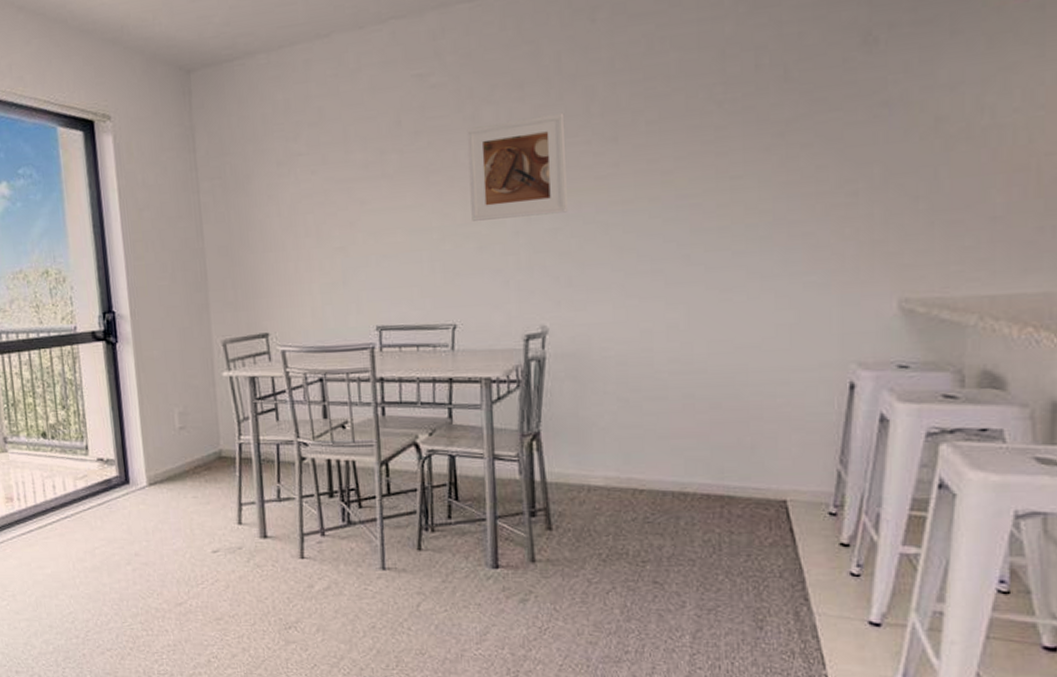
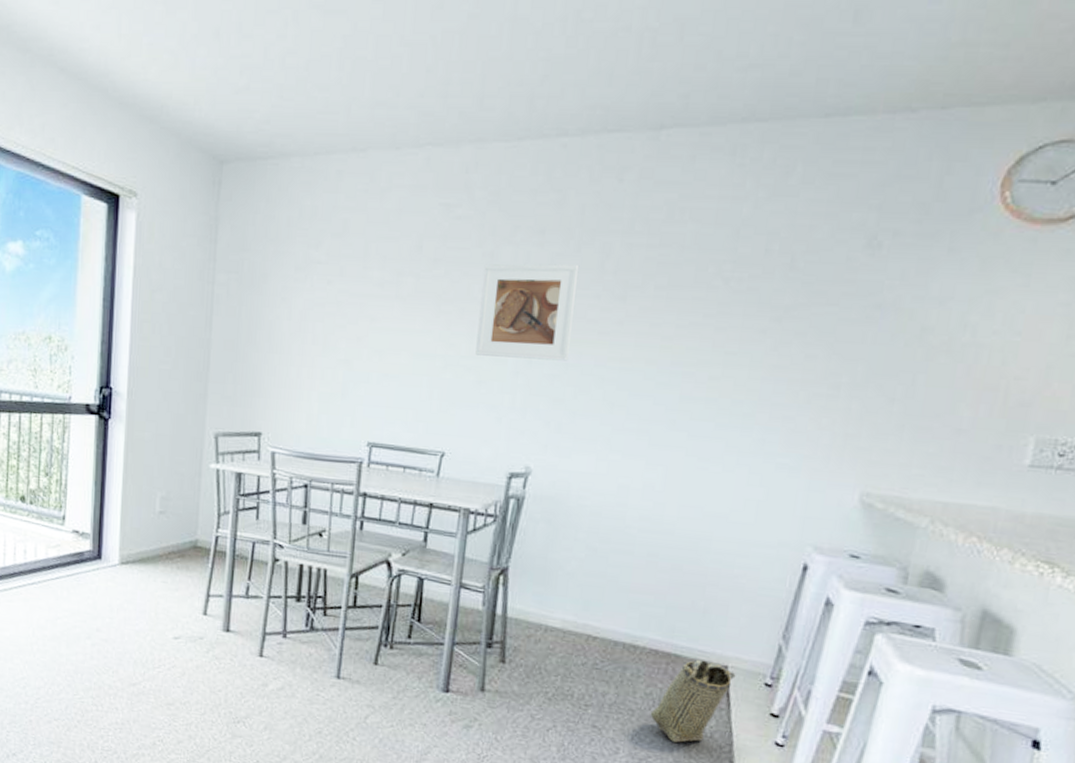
basket: none [712,498,797,588] -> present [650,659,736,744]

